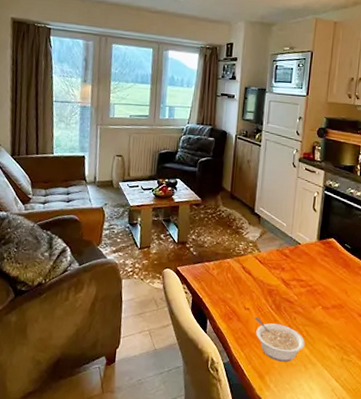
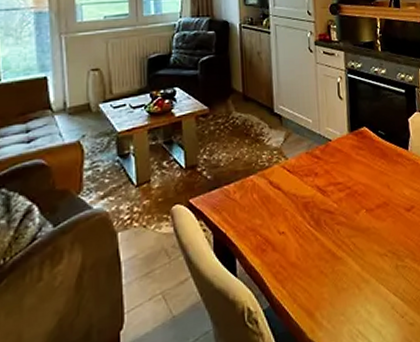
legume: present [255,316,305,362] -> none [293,239,354,290]

